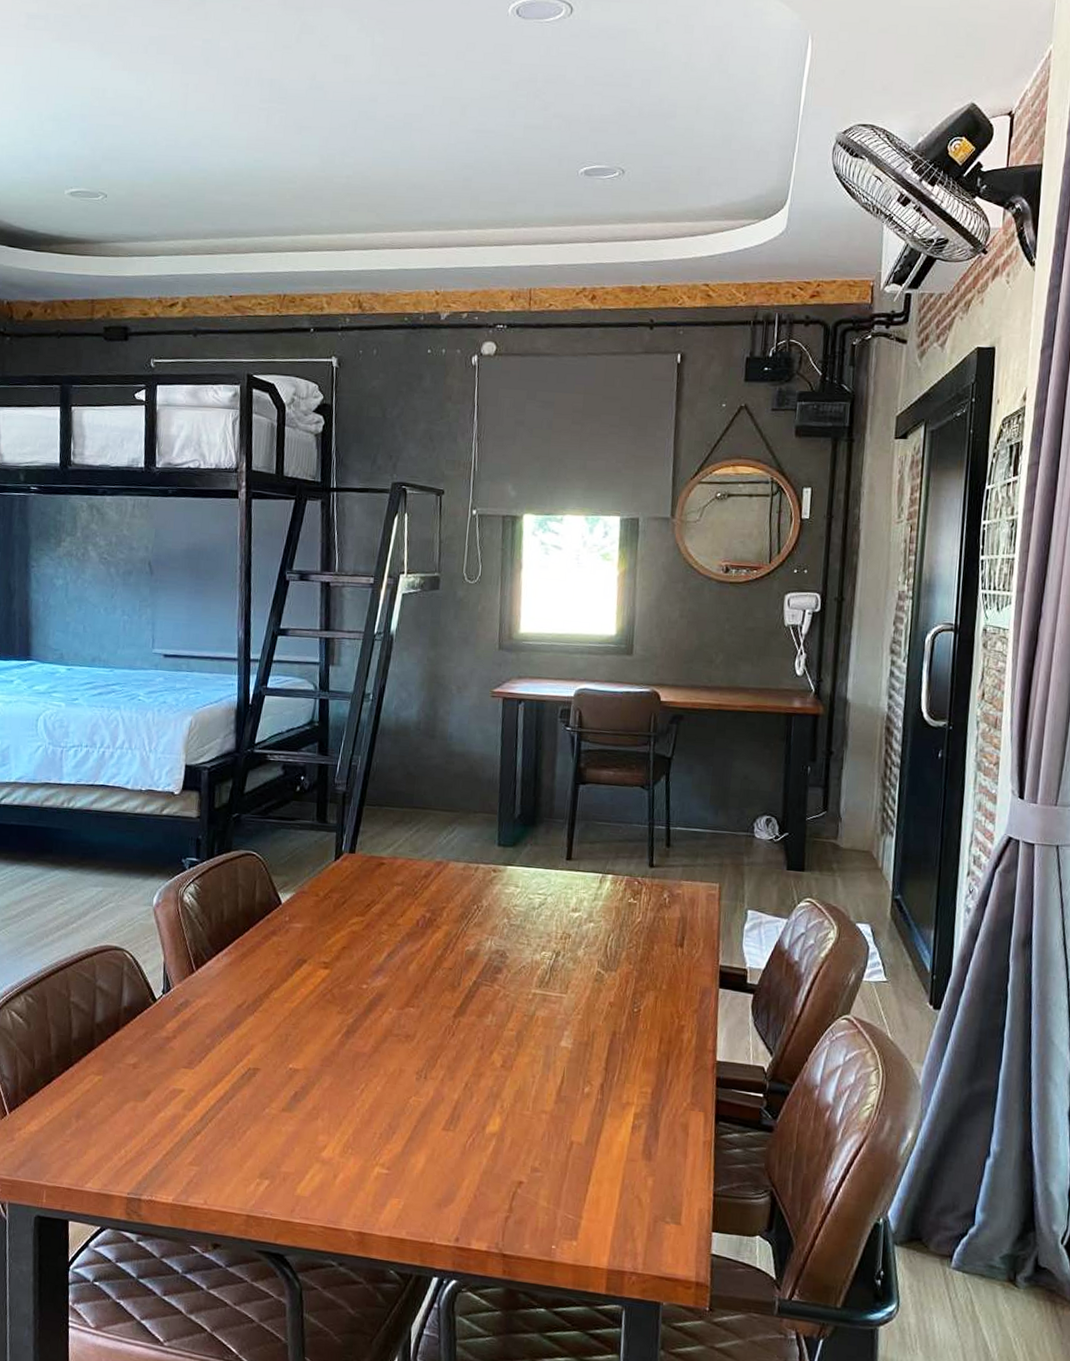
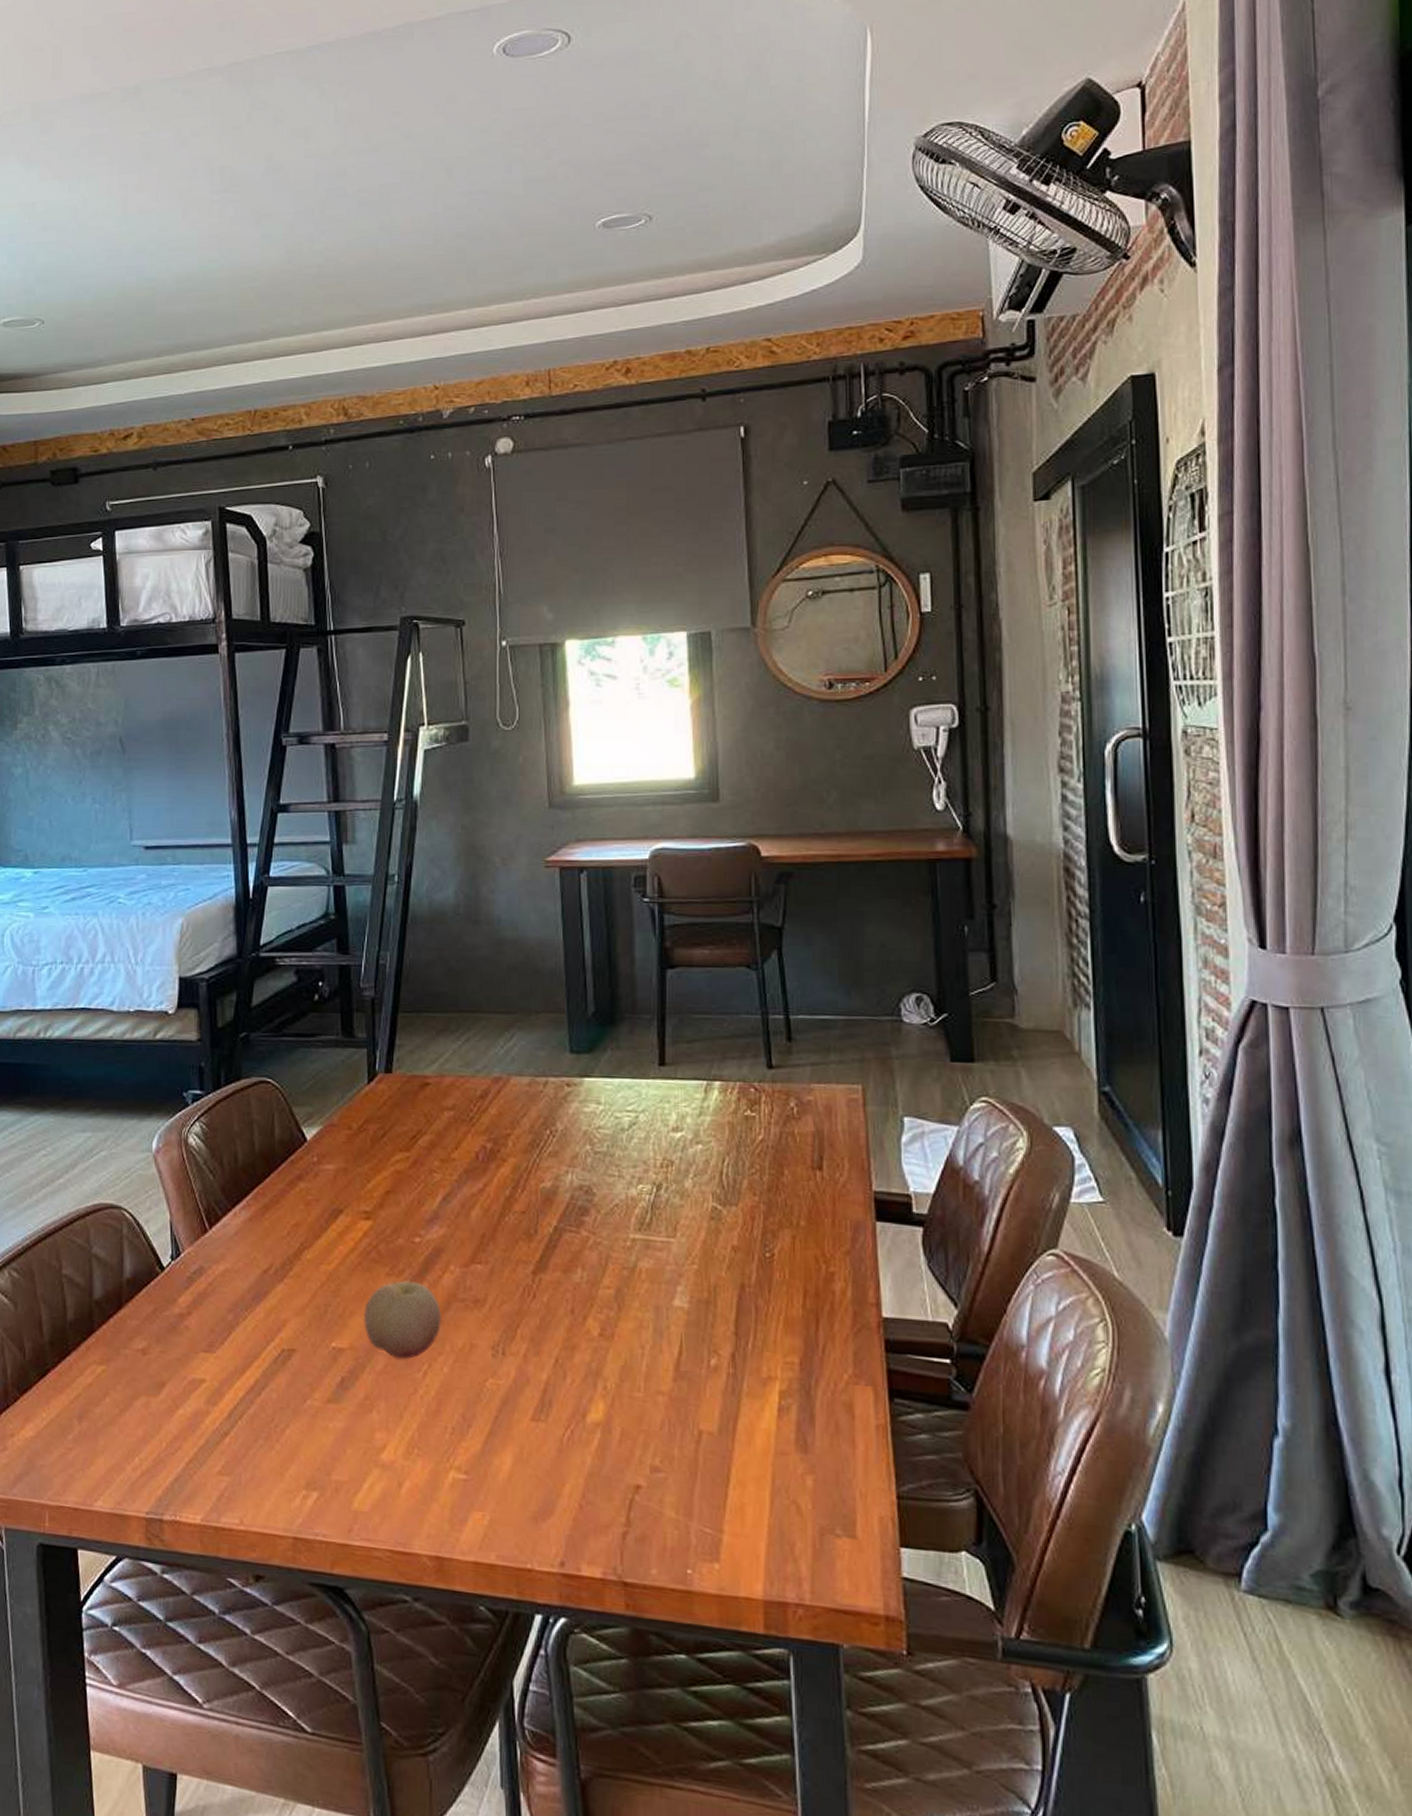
fruit: none [316,1018,379,1080] -> present [363,1281,441,1360]

